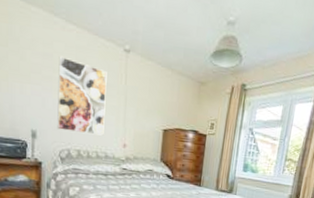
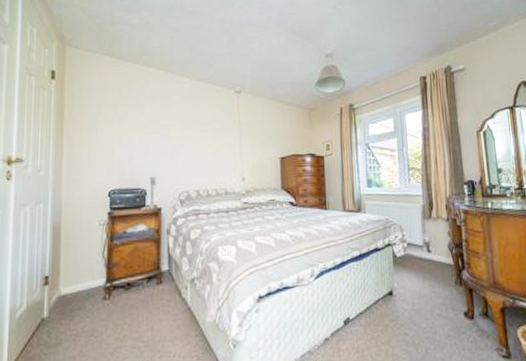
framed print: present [57,56,107,136] -> none [175,105,222,173]

